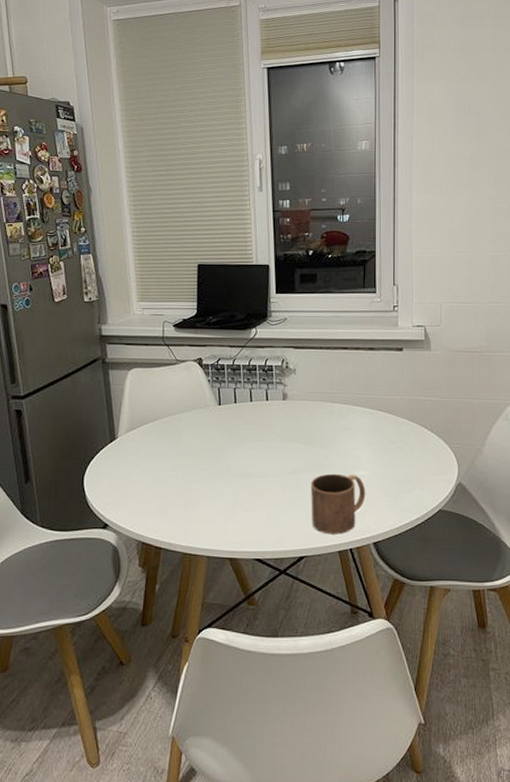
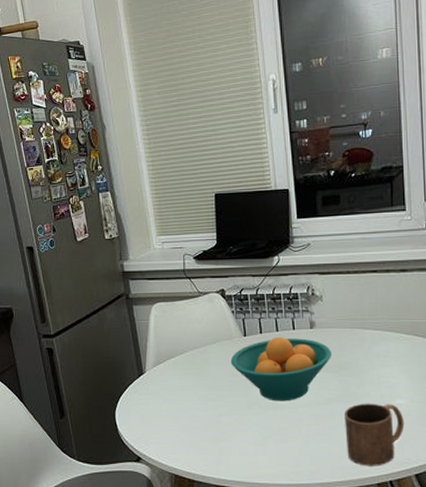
fruit bowl: none [204,406,301,470] -> present [230,336,331,401]

